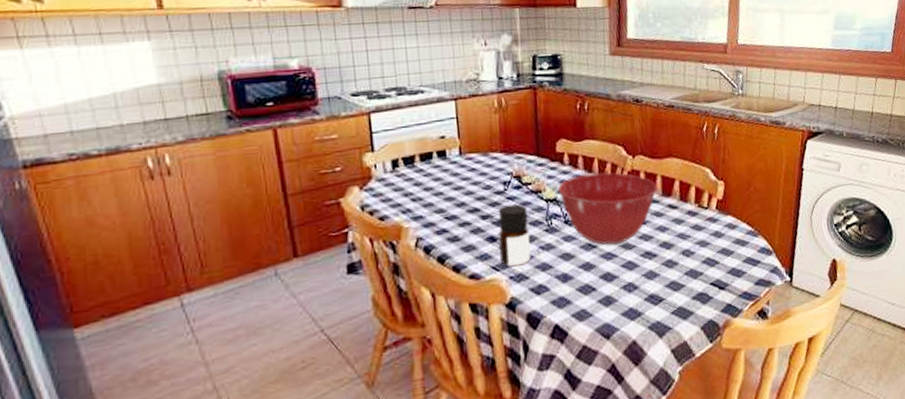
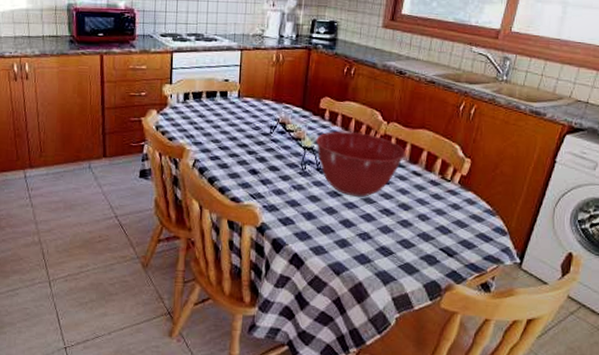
bottle: present [498,204,531,267] -> none [257,146,287,198]

